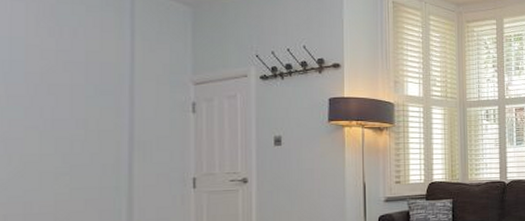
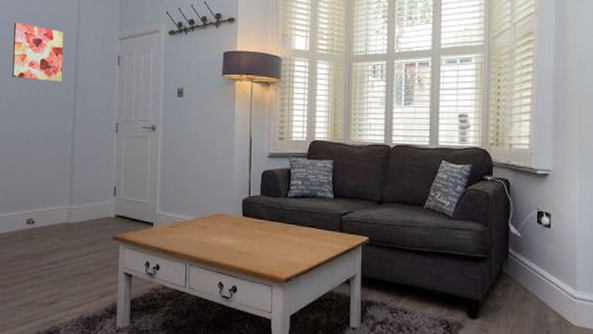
wall art: none [26,62,111,134] -> present [12,22,64,82]

